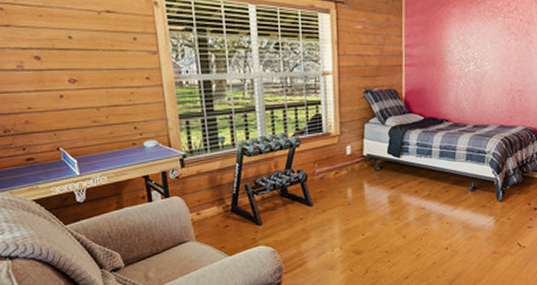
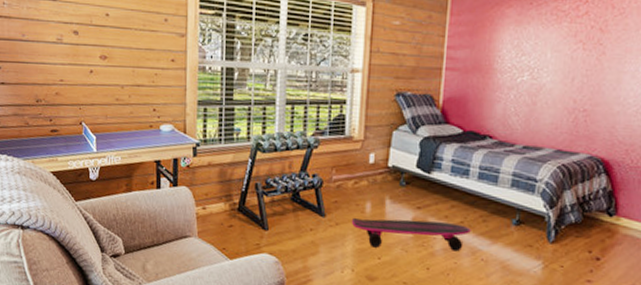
skateboard: none [336,197,437,226] -> present [351,217,471,252]

